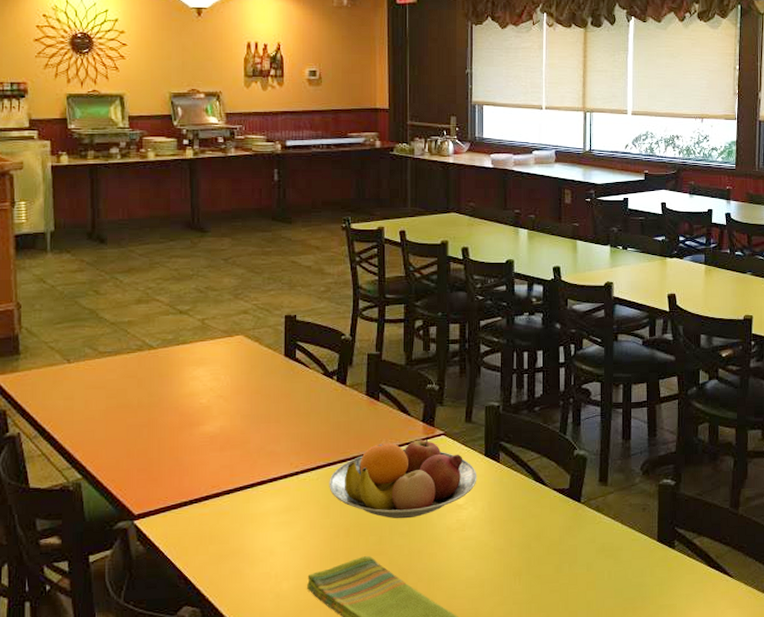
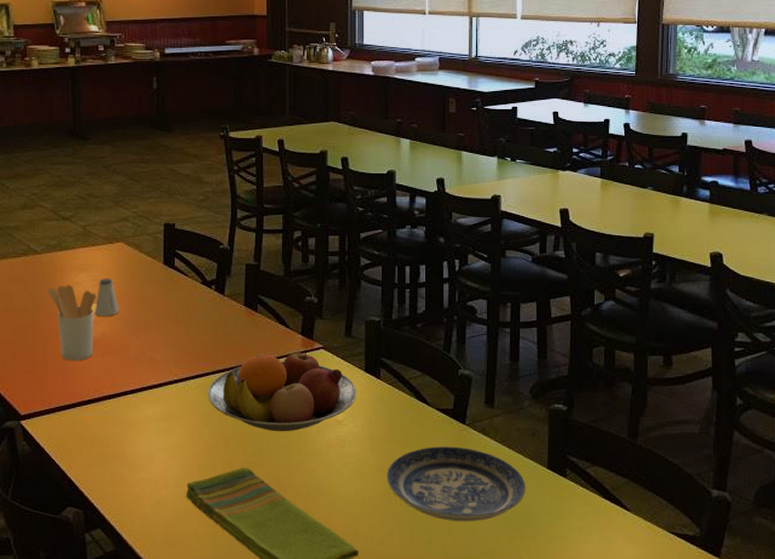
utensil holder: none [163,379,215,457] -> present [48,284,96,360]
saltshaker: none [212,372,239,410] -> present [94,278,120,316]
plate: none [506,524,638,598] -> present [386,446,526,522]

